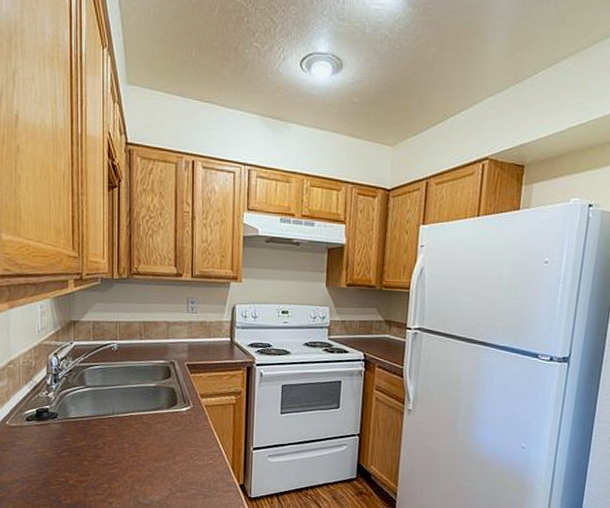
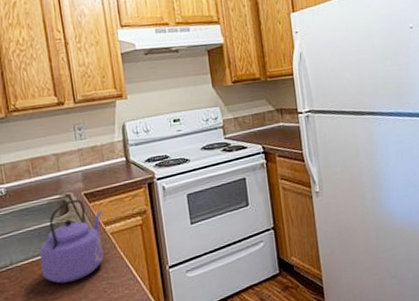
kettle: none [139,367,201,442] -> present [39,199,104,284]

